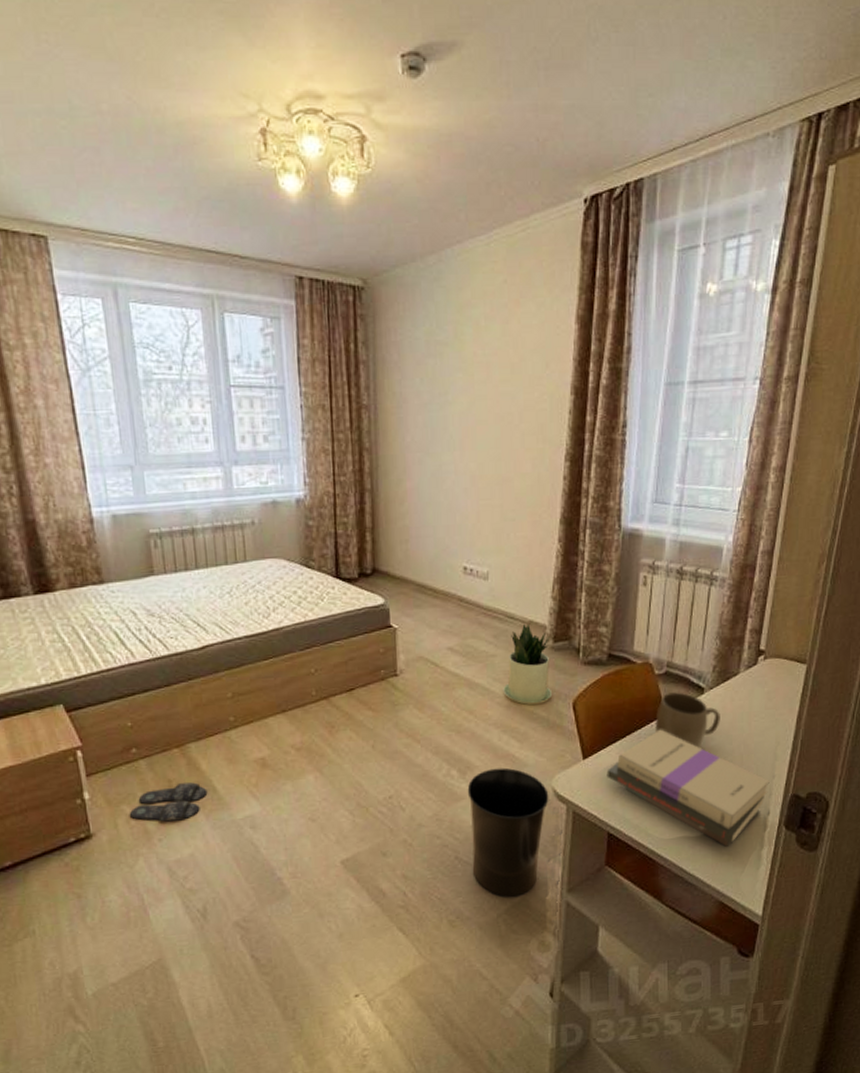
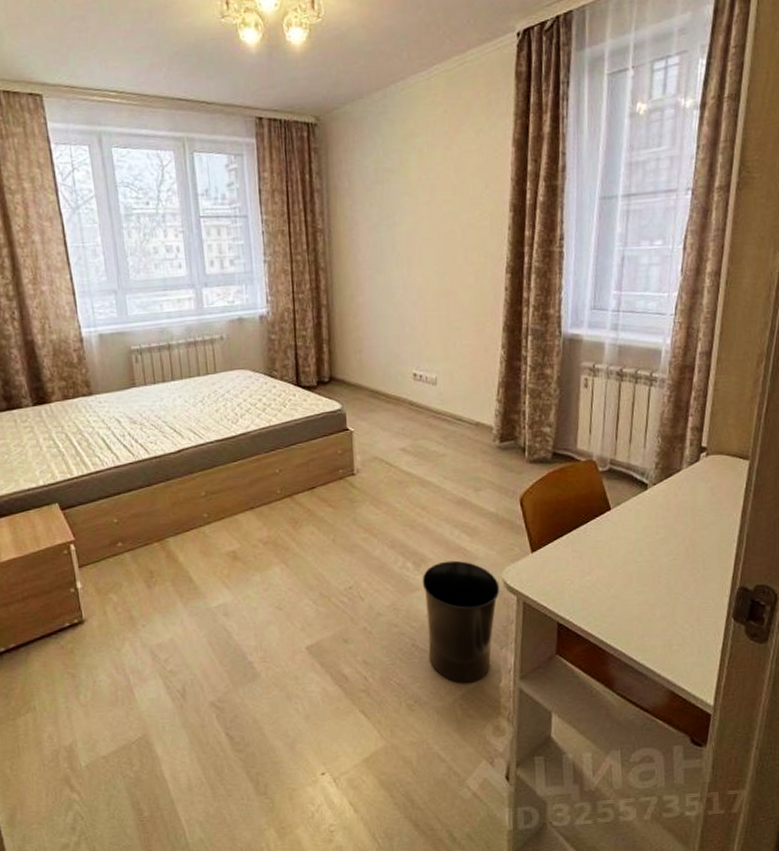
slippers: present [130,782,208,822] -> none [117,573,185,609]
planter: present [503,623,553,705] -> none [453,425,501,502]
books: present [606,729,770,847] -> none [554,523,716,637]
mug: present [655,692,720,749] -> none [600,488,665,543]

